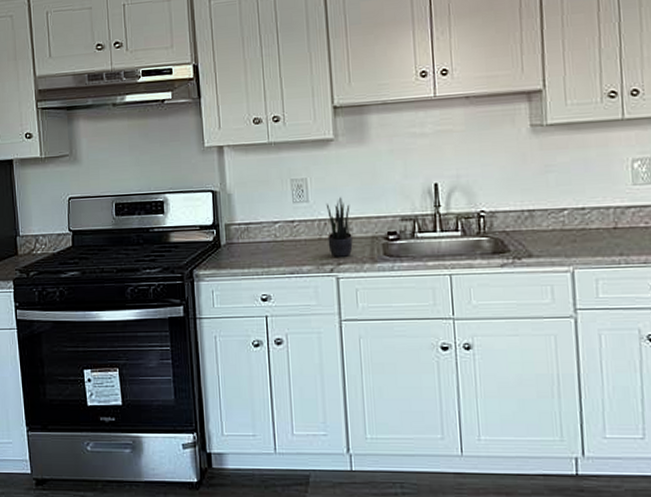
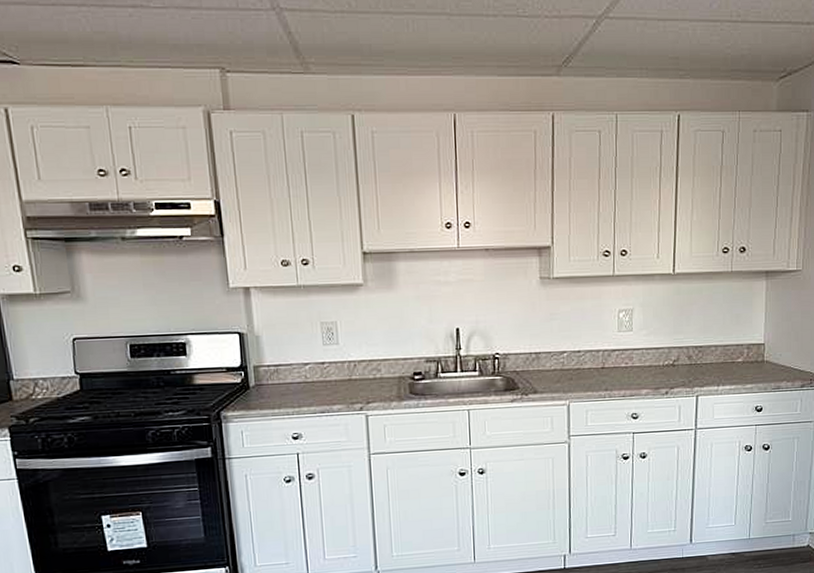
potted plant: present [325,197,353,257] -> none [355,340,381,396]

